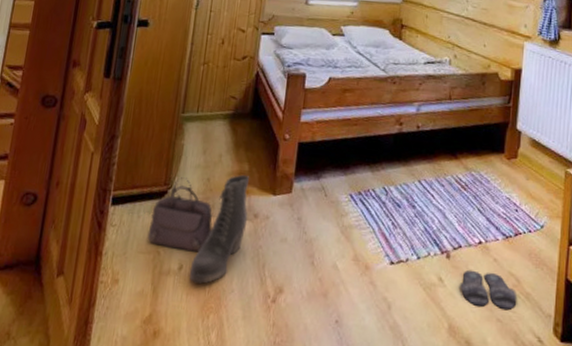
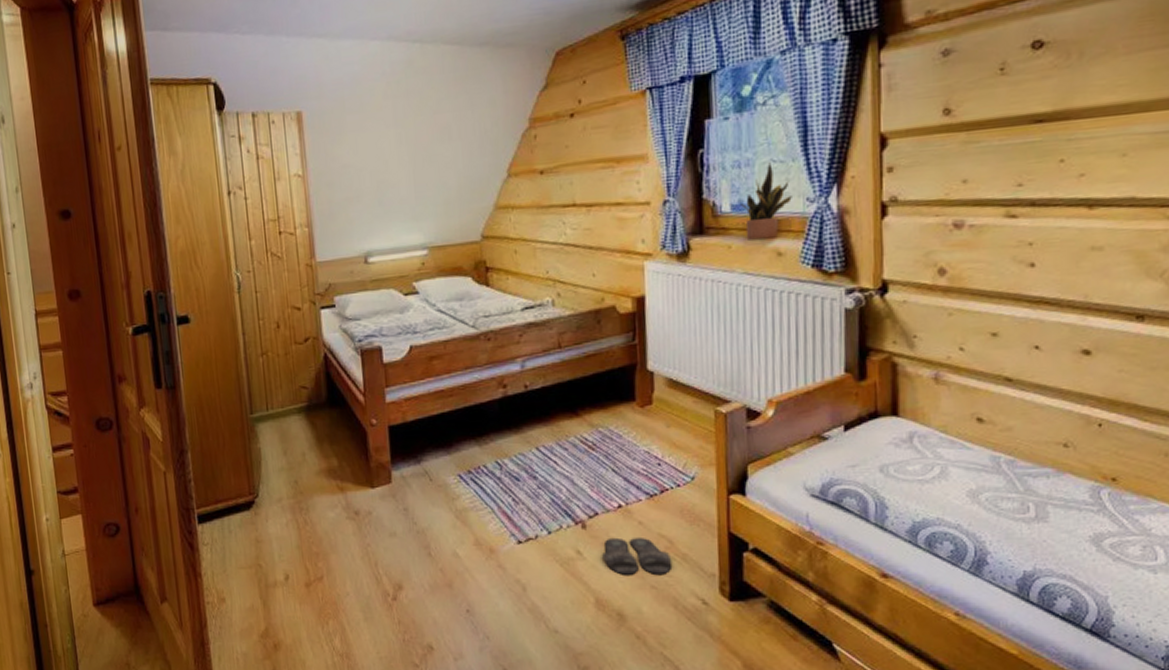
handbag: present [147,177,213,252] -> none [242,483,312,560]
boot: present [189,175,249,284] -> none [297,472,349,591]

